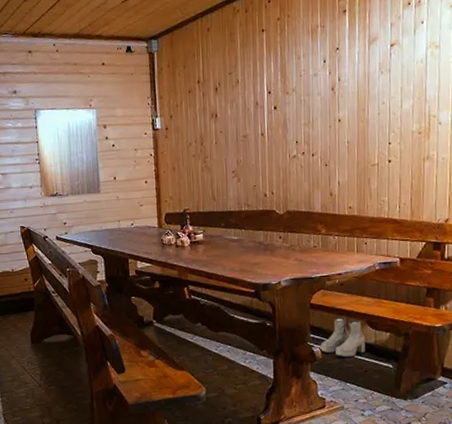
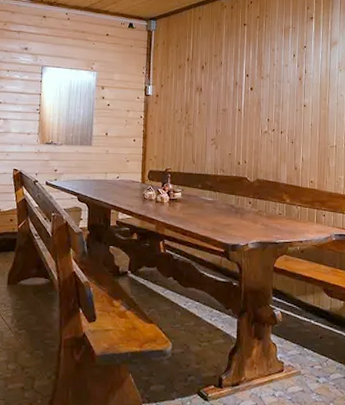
boots: present [320,317,365,357] -> none [281,282,322,322]

